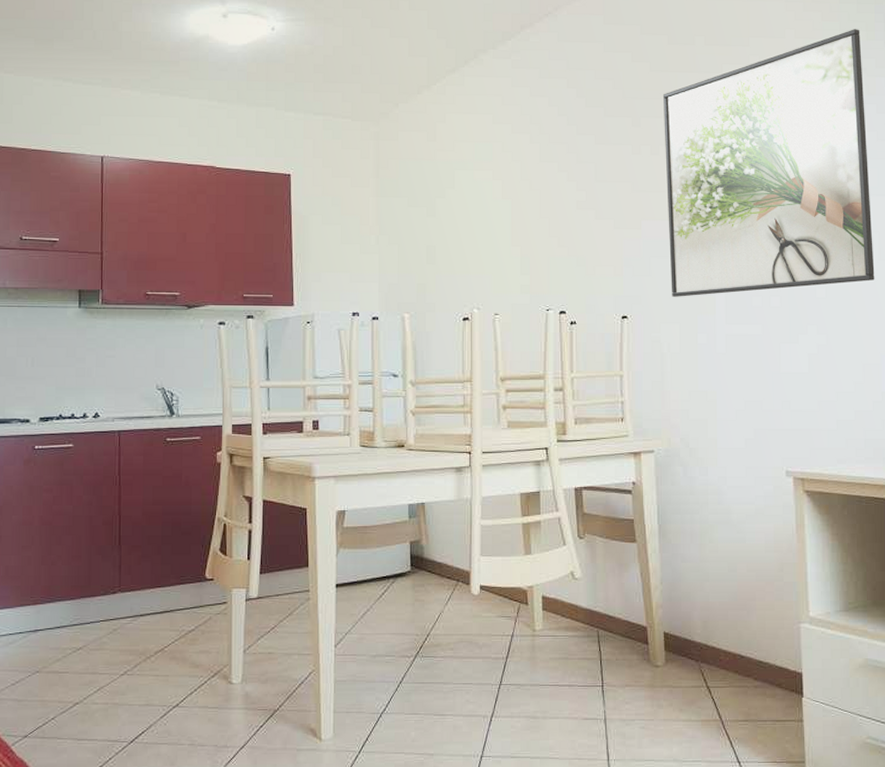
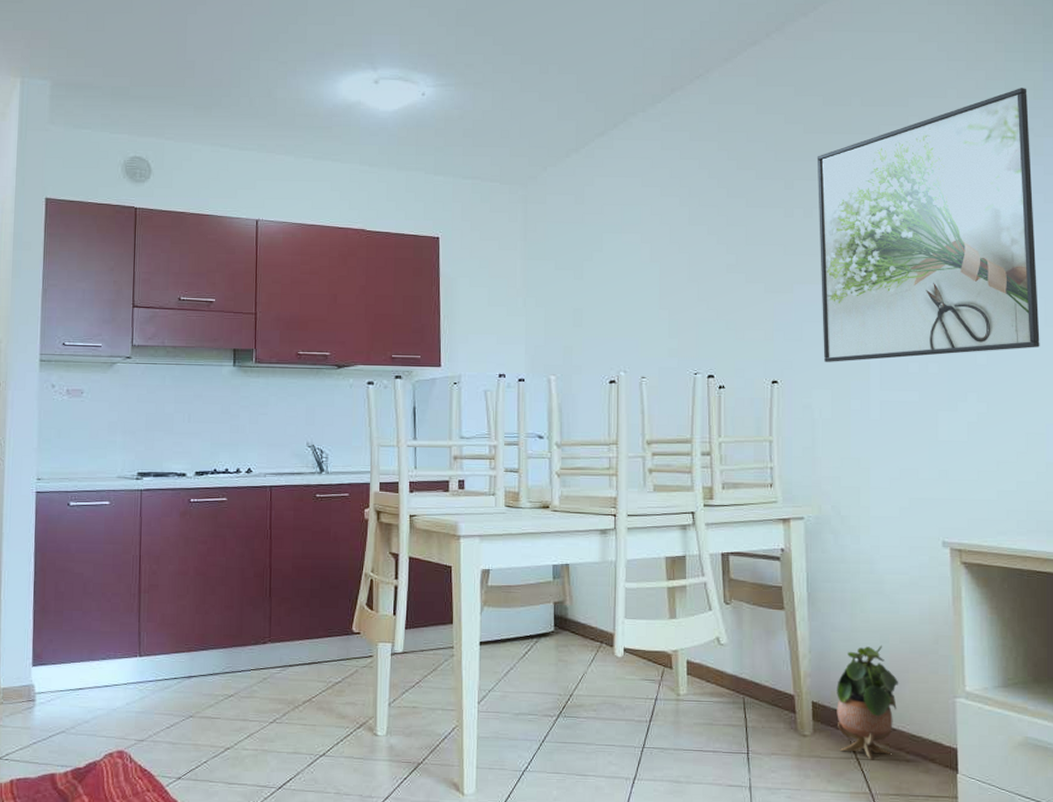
potted plant: none [687,574,747,688] -> present [837,644,899,760]

